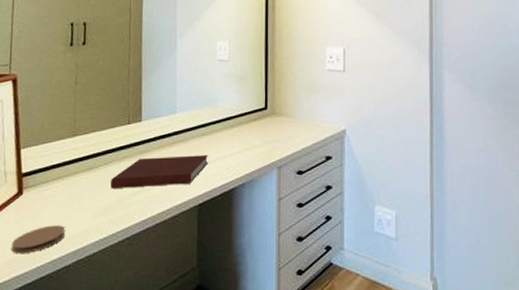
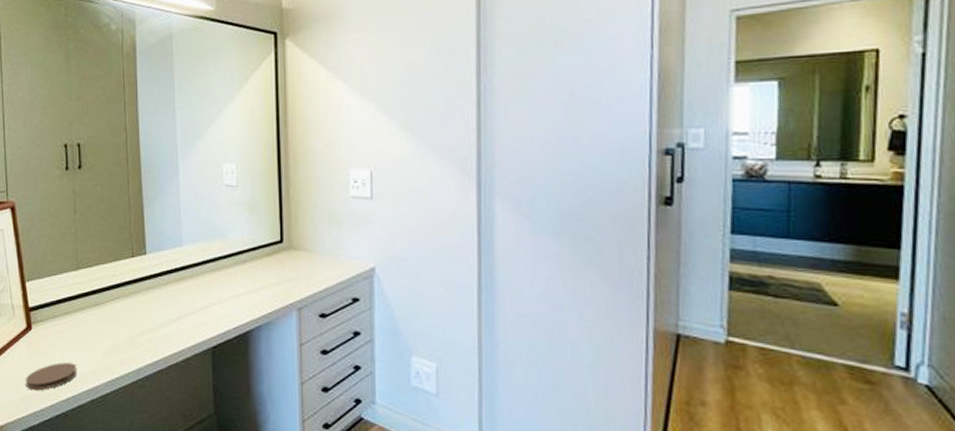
notebook: present [110,155,208,188] -> none [119,293,220,327]

